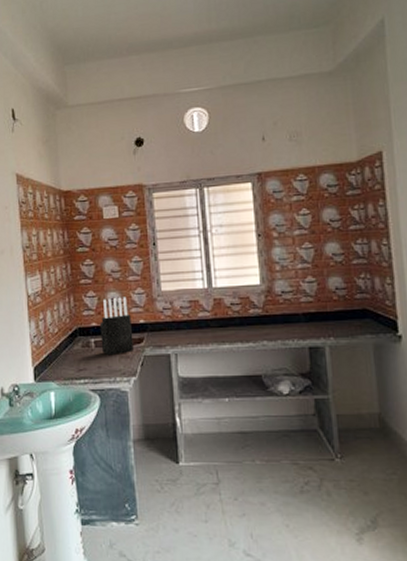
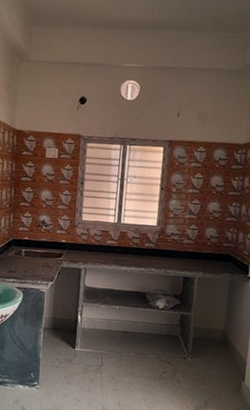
knife block: present [100,296,134,356] -> none [29,220,56,264]

